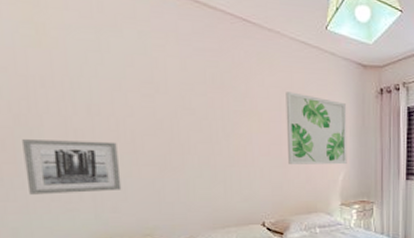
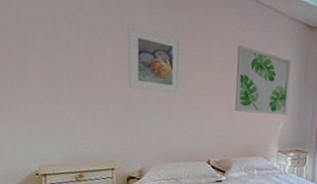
wall art: present [22,139,122,195] -> none [12,69,91,121]
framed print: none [157,80,225,150] -> present [127,26,182,93]

